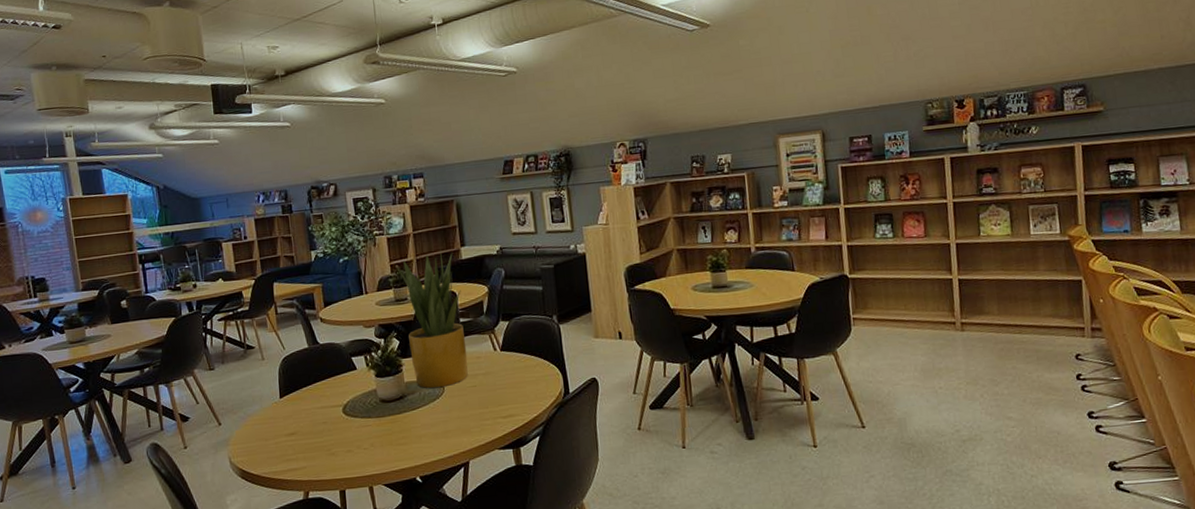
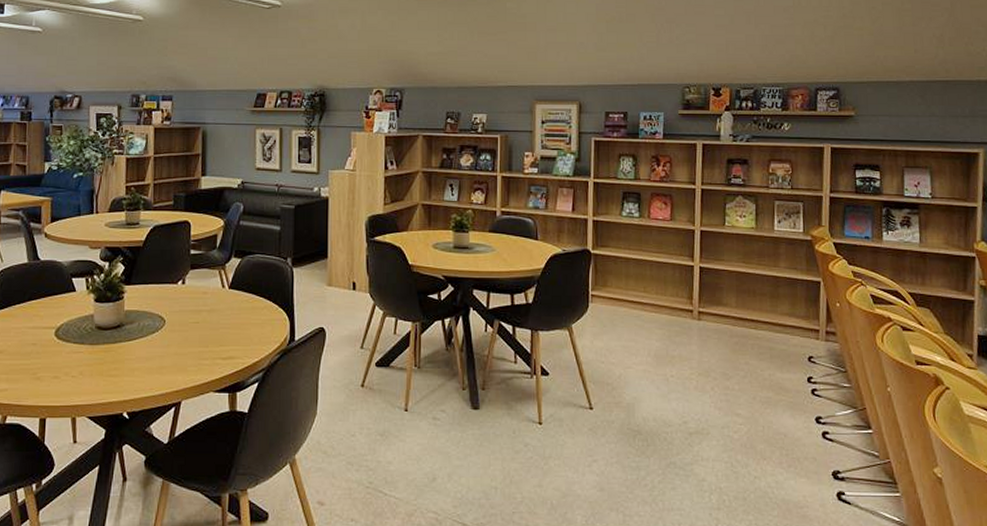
planter: present [395,250,468,389] -> none [131,177,196,320]

